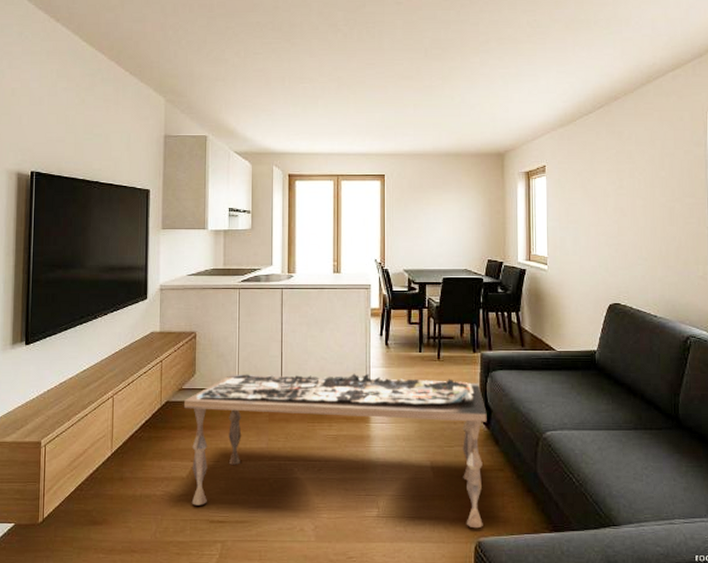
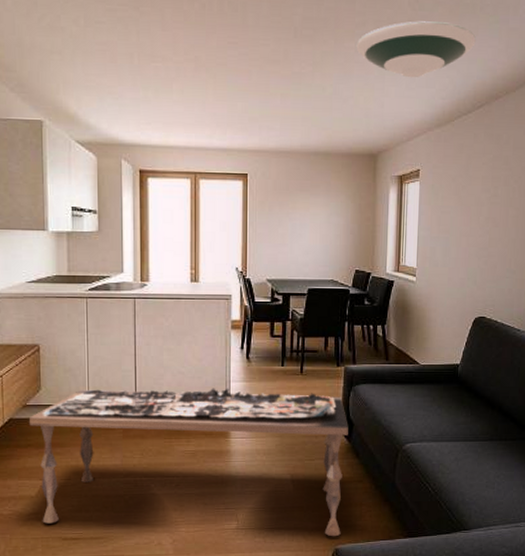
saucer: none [481,36,592,86] -> present [356,21,476,78]

